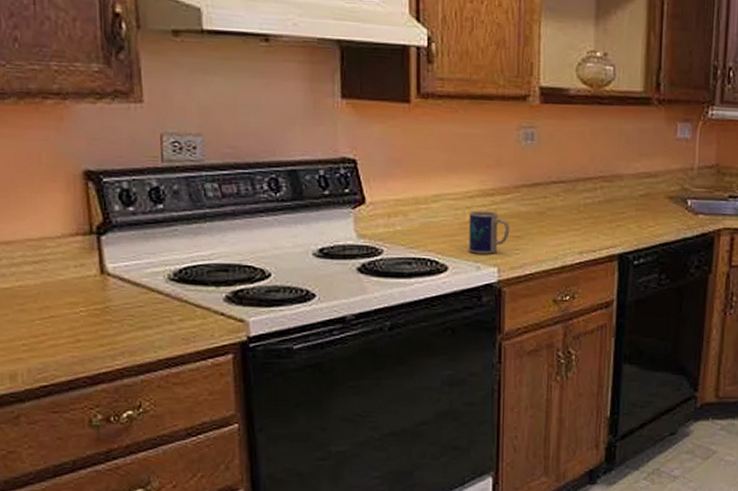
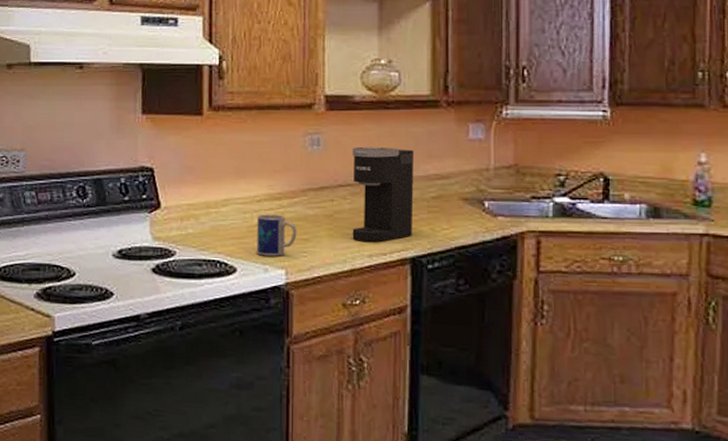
coffee maker: none [564,142,625,239] -> present [352,146,414,242]

